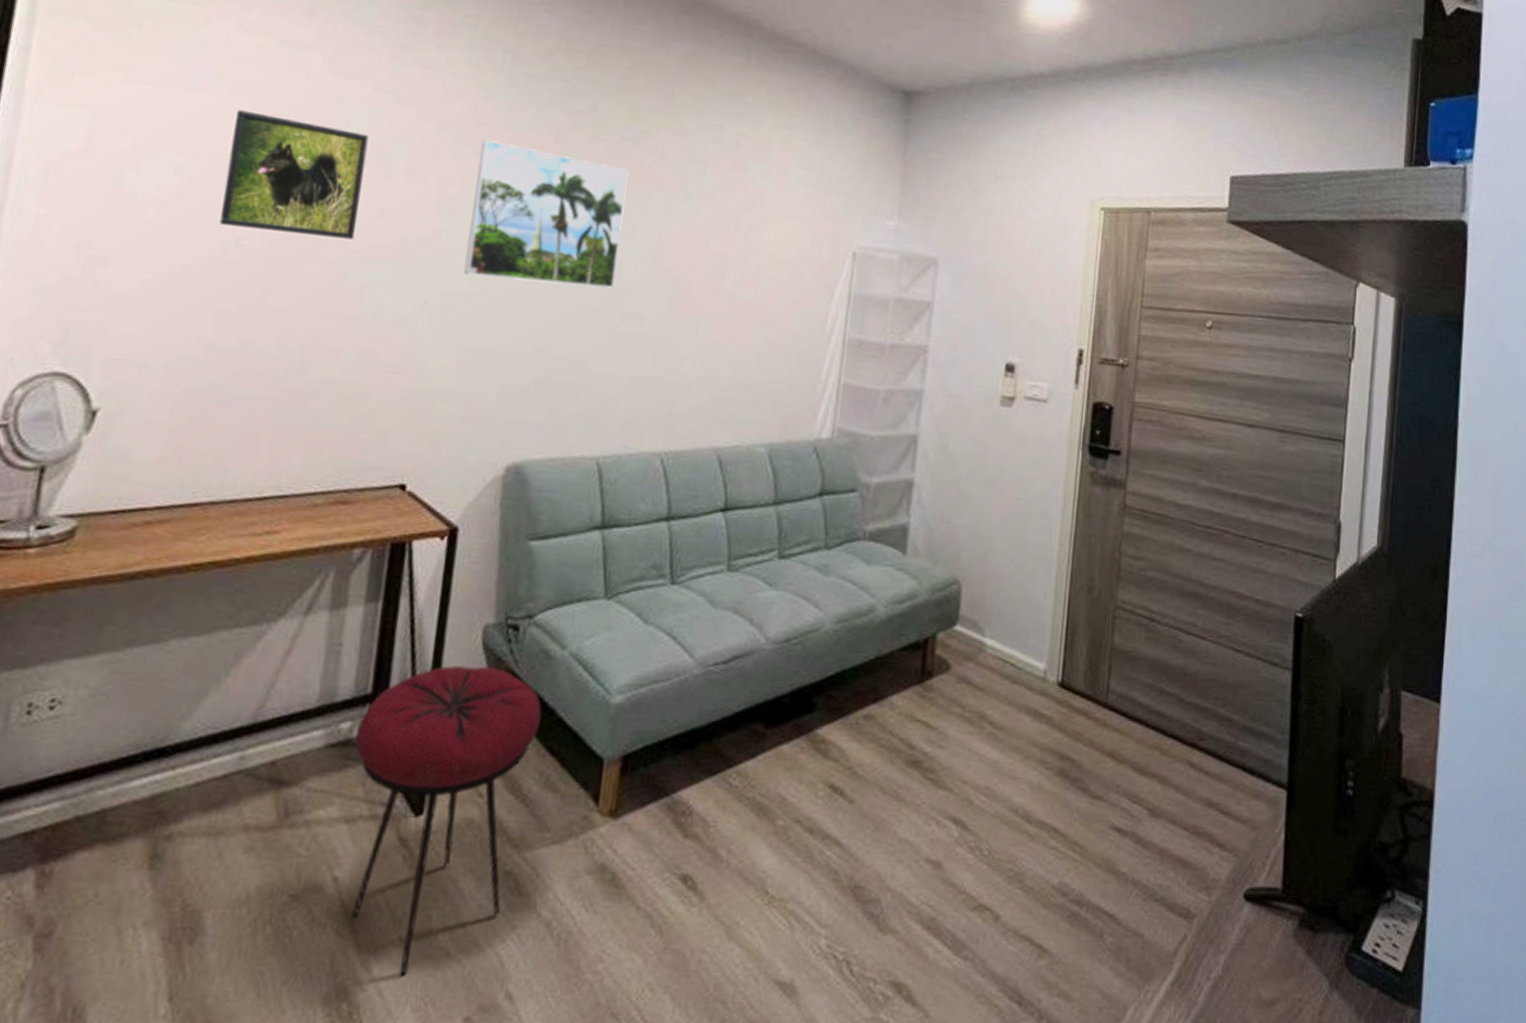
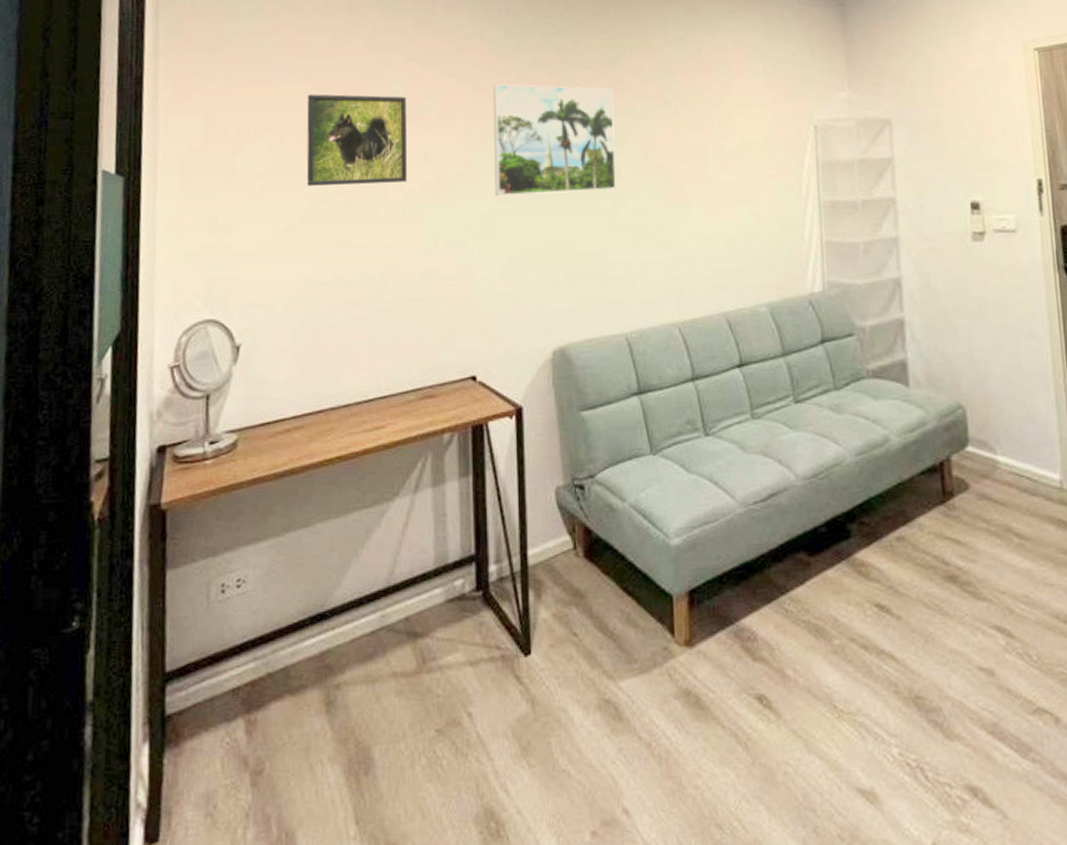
stool: present [351,665,542,976] -> none [469,522,615,796]

